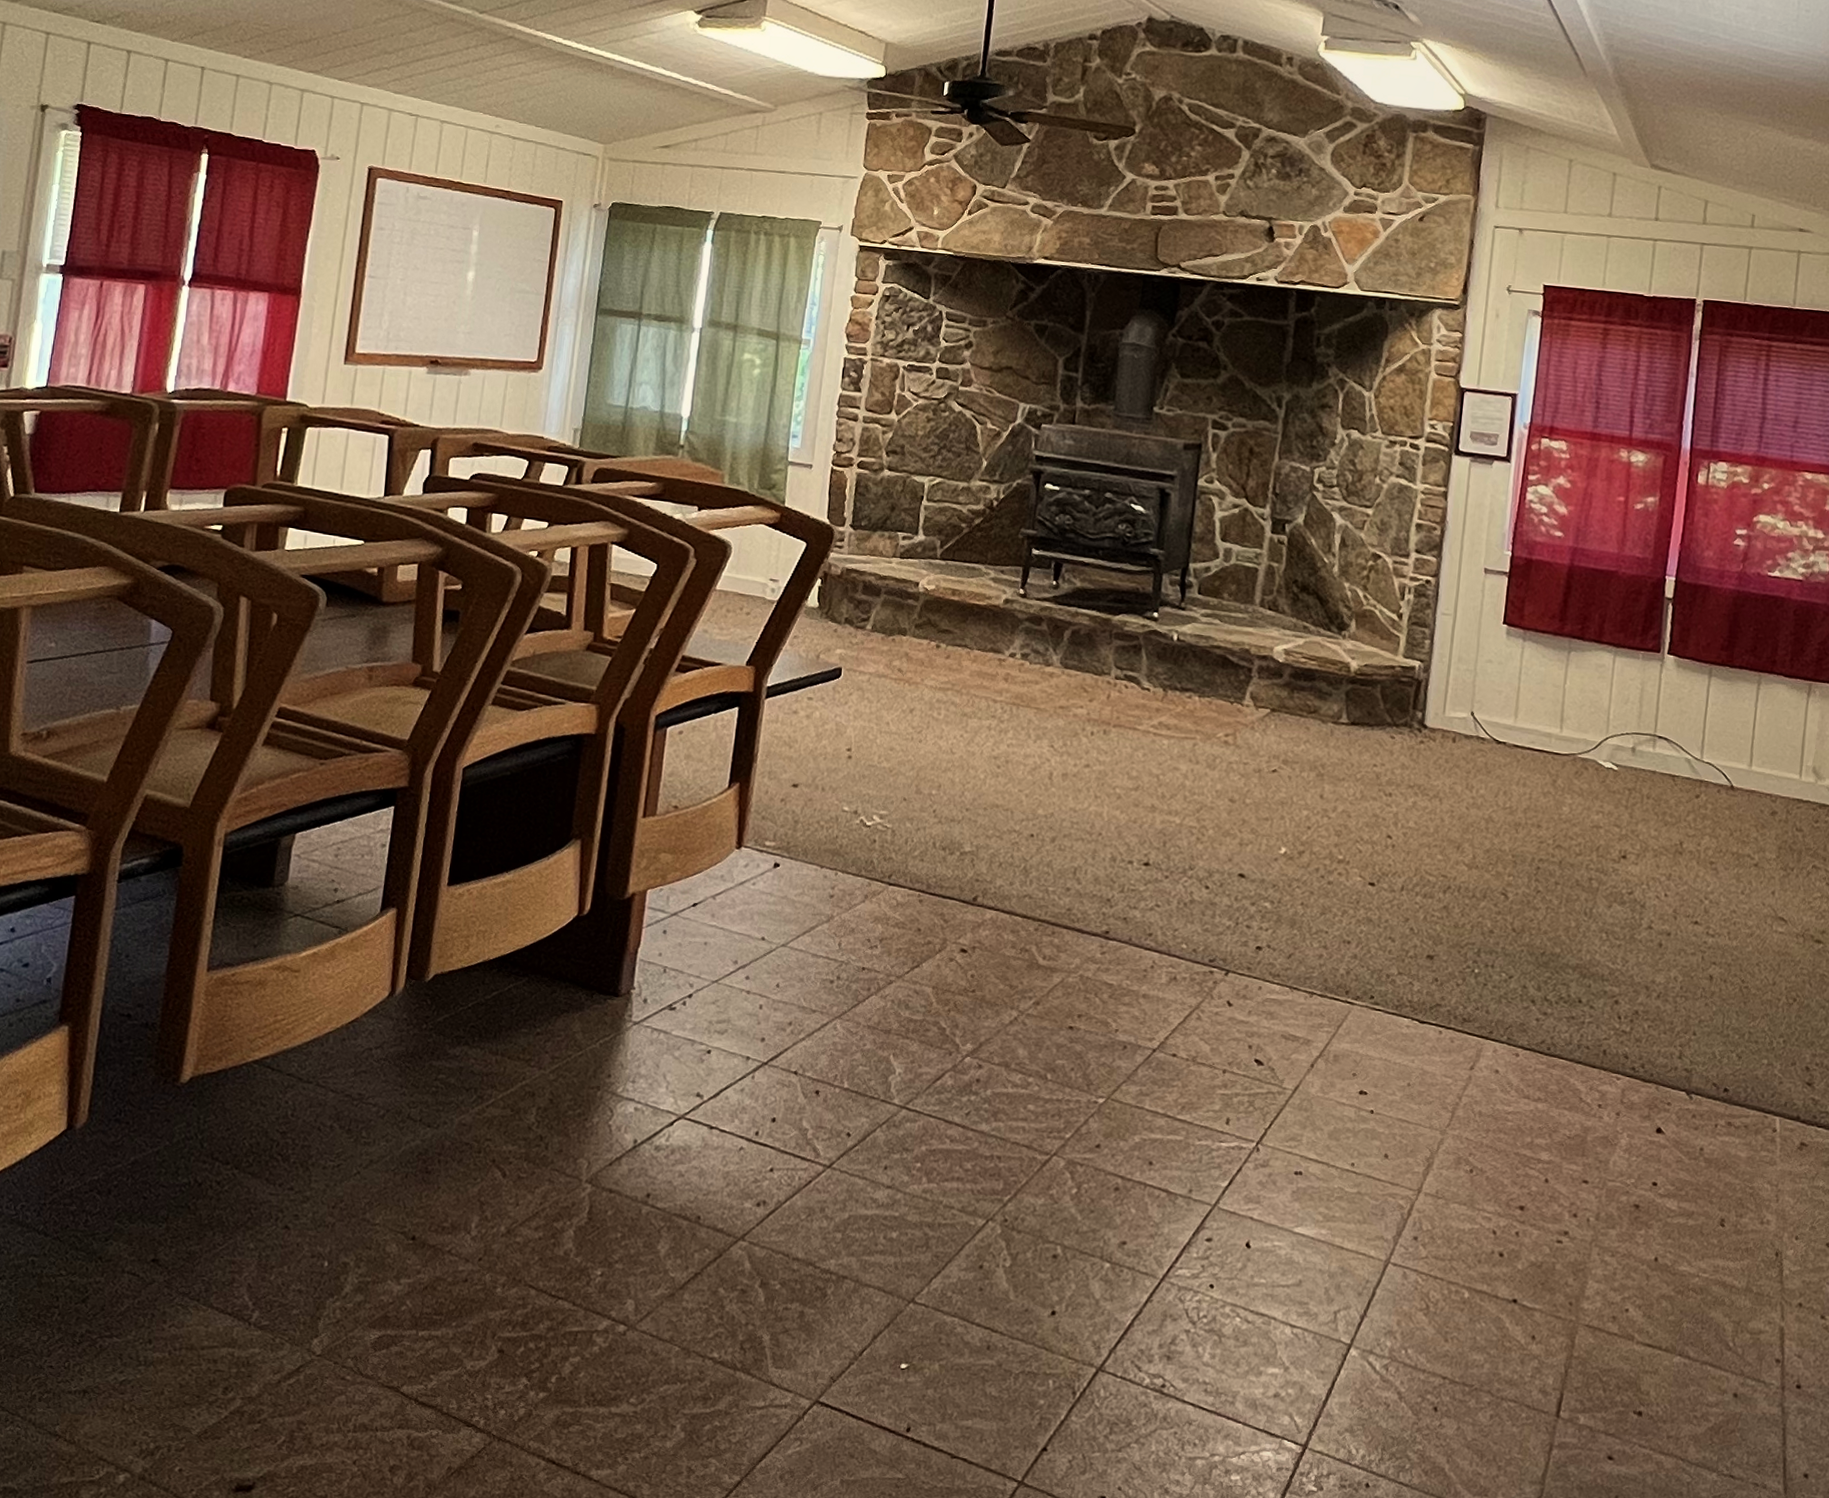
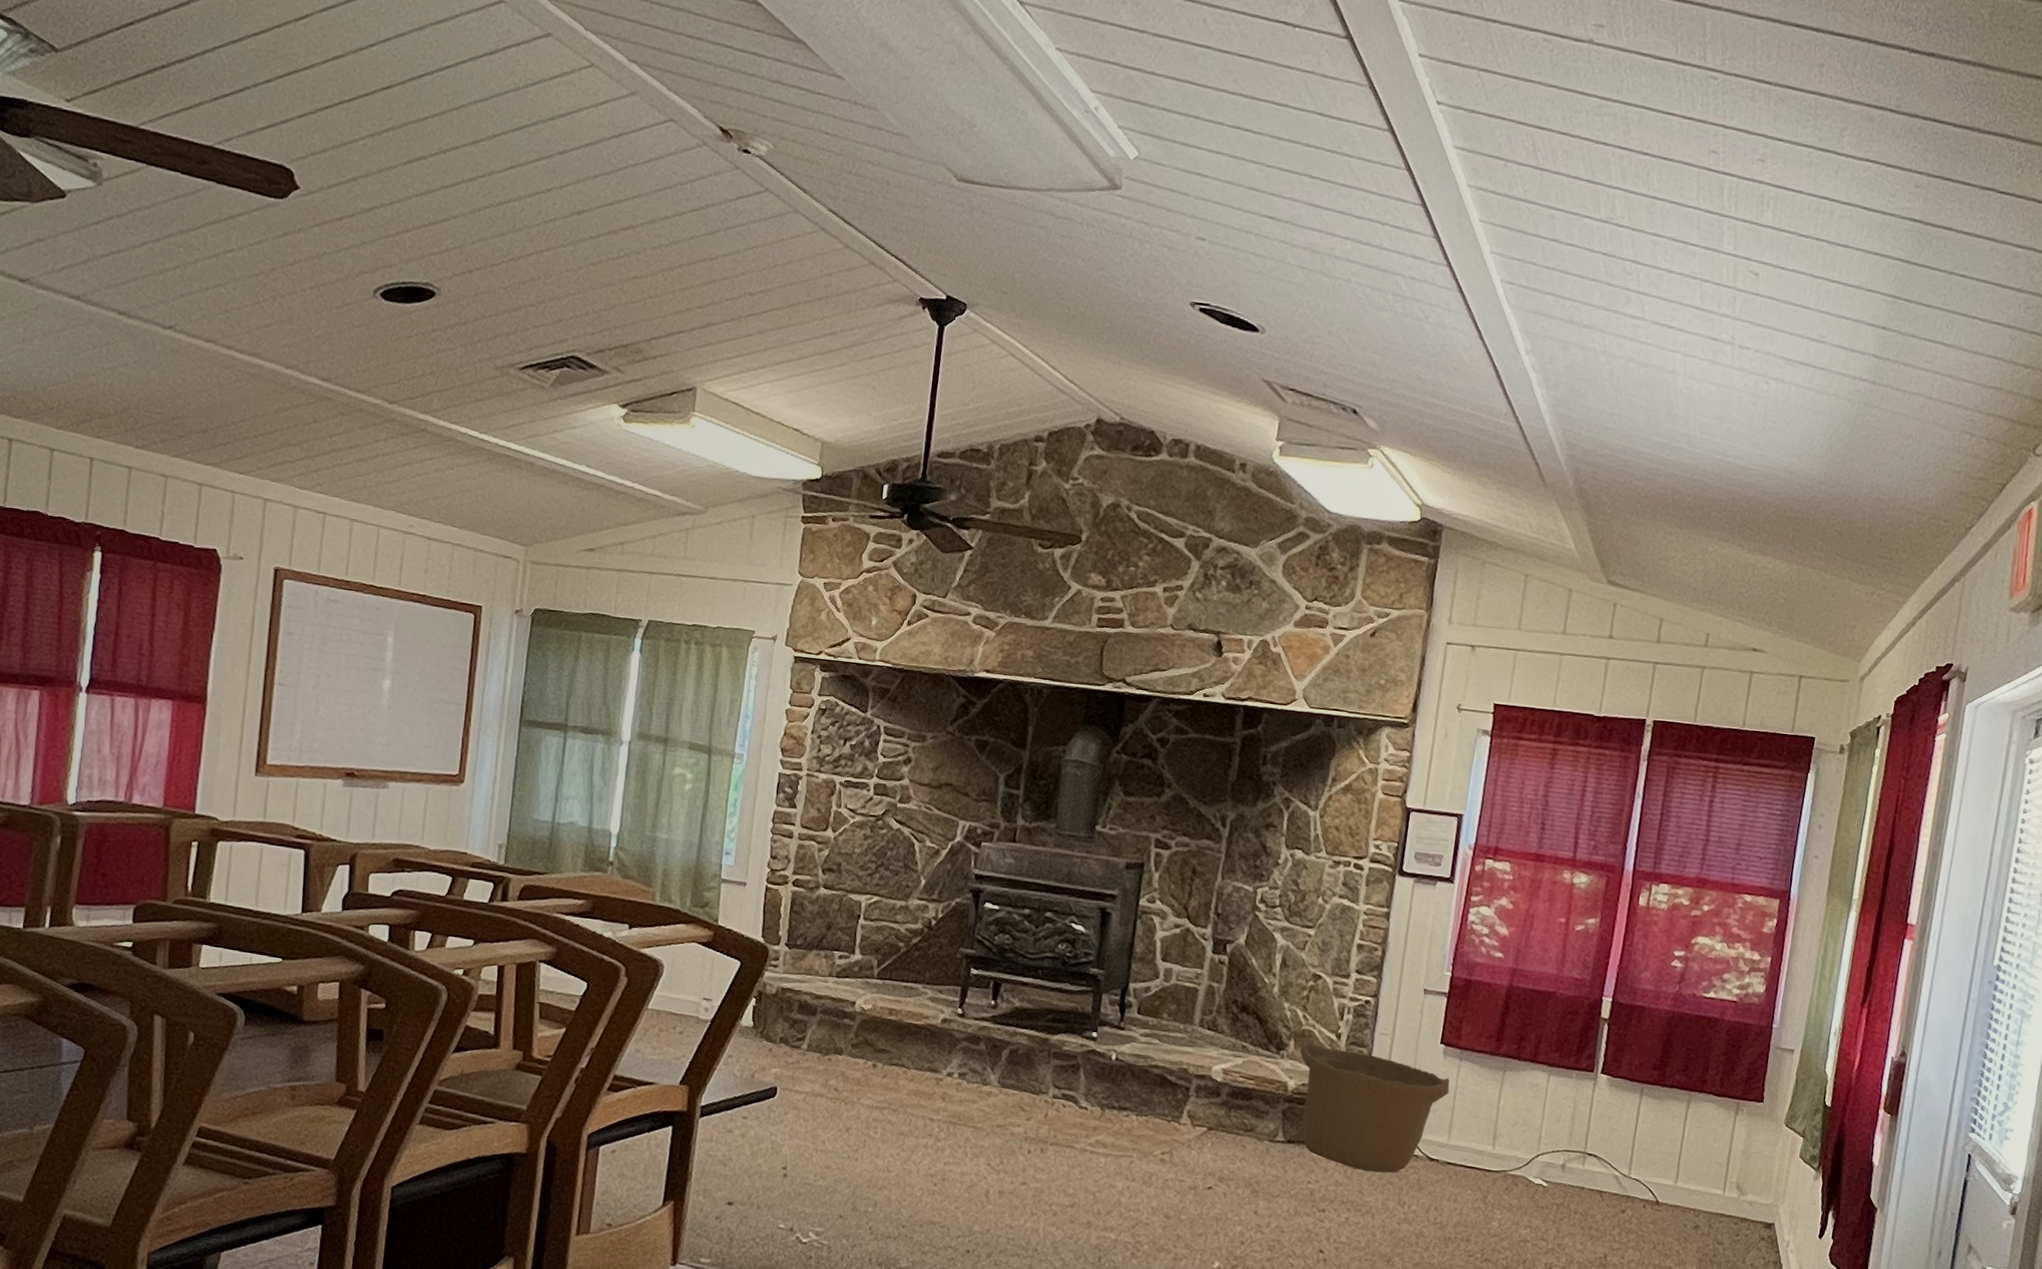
basket: none [1361,621,1515,756] -> present [1300,1041,1450,1173]

